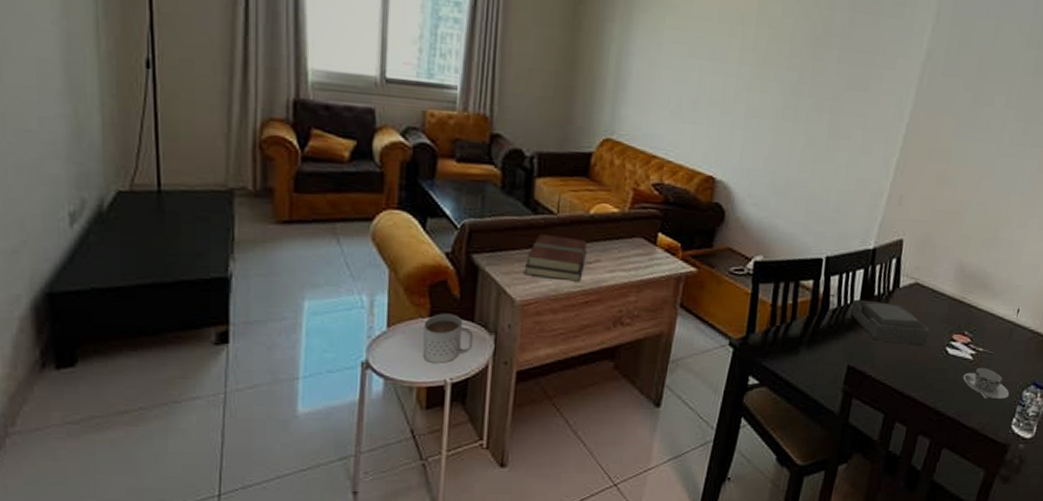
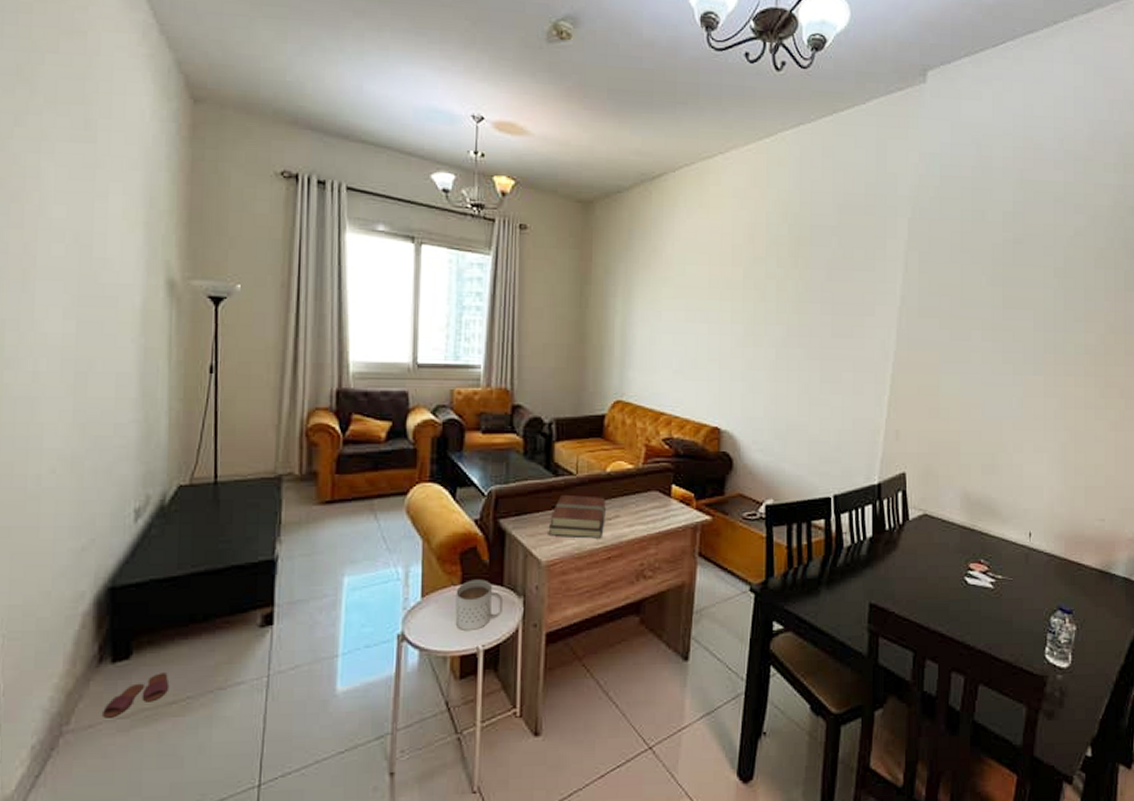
slippers: none [50,382,120,423] -> present [103,673,170,718]
napkin holder: present [850,299,931,346] -> none [864,535,947,578]
teacup: present [962,367,1010,399] -> none [986,595,1037,629]

